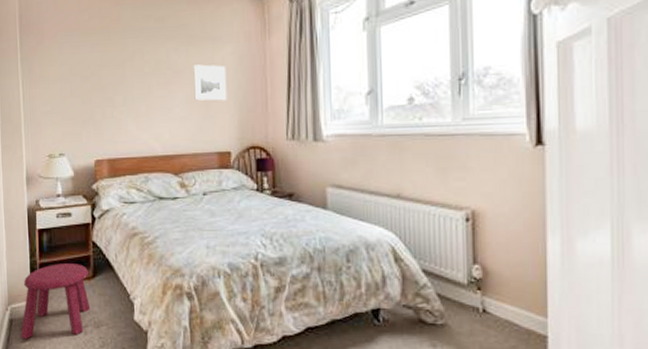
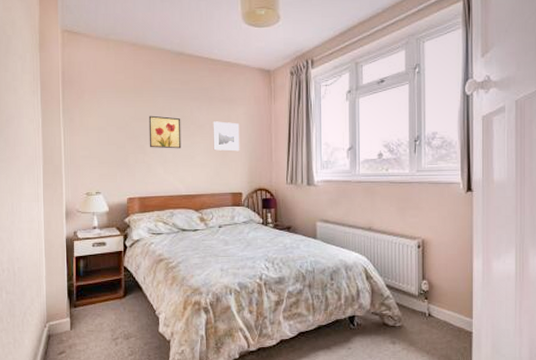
stool: present [20,264,91,340] -> none [57,286,122,352]
wall art: none [117,61,156,101] -> present [148,115,182,149]

